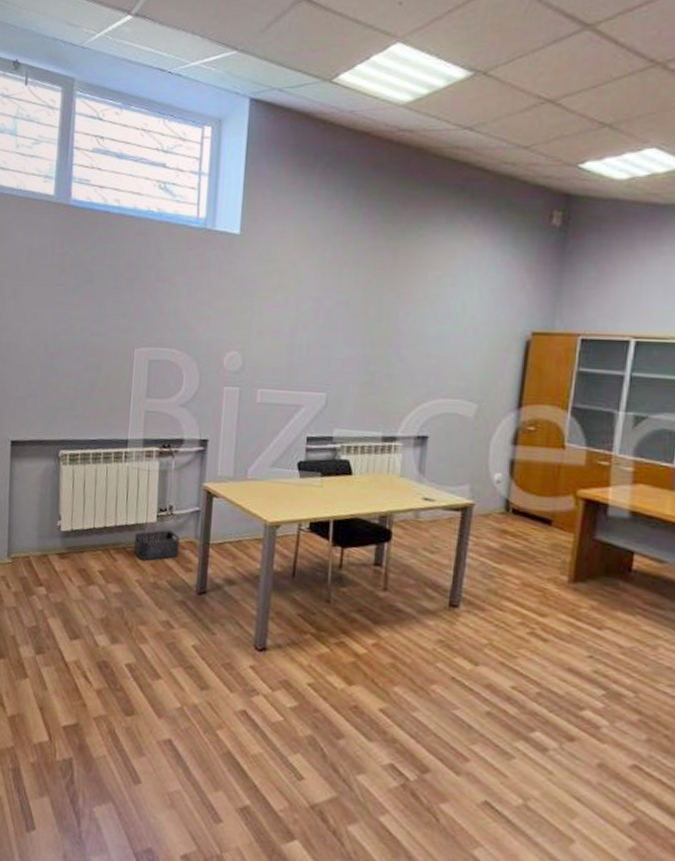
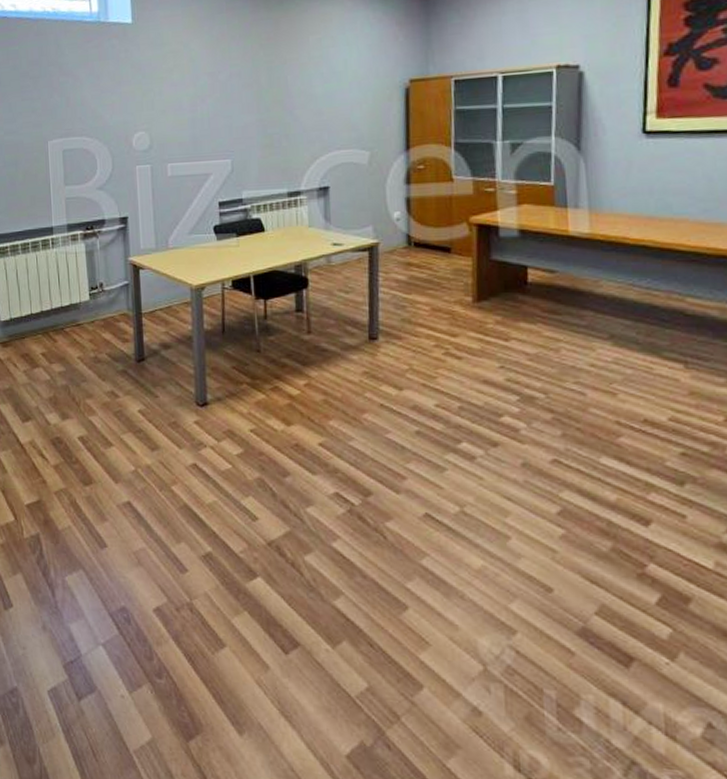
storage bin: present [133,529,180,561] -> none [70,306,114,337]

